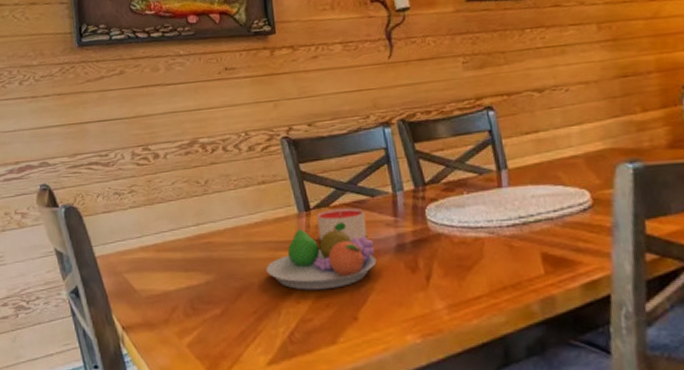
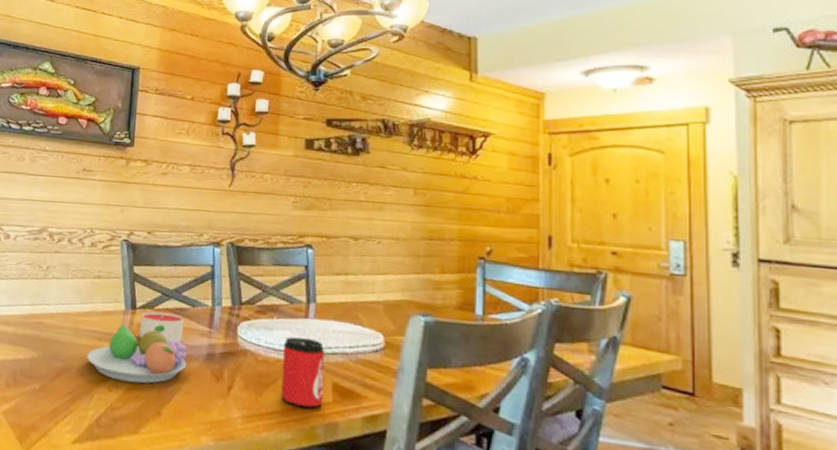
can: none [479,209,534,286] -> present [281,337,325,409]

